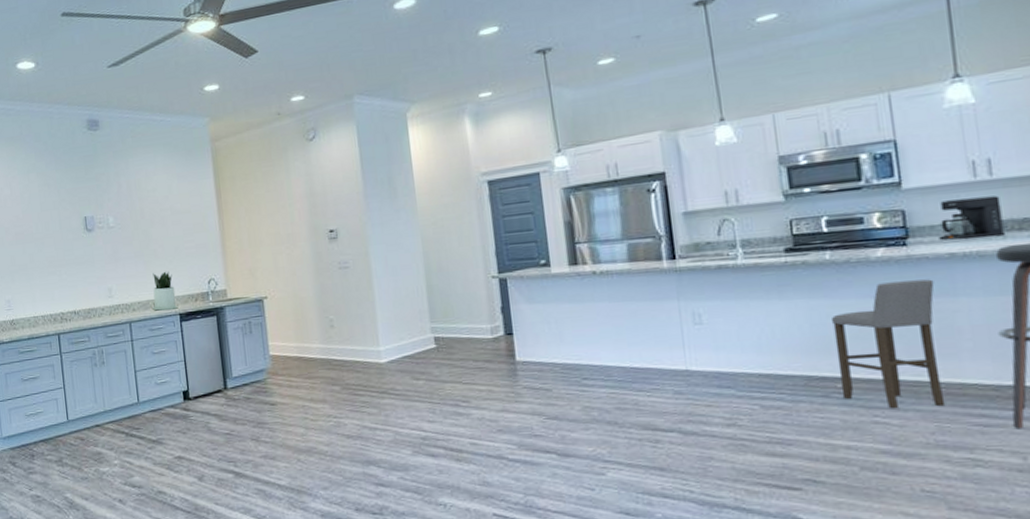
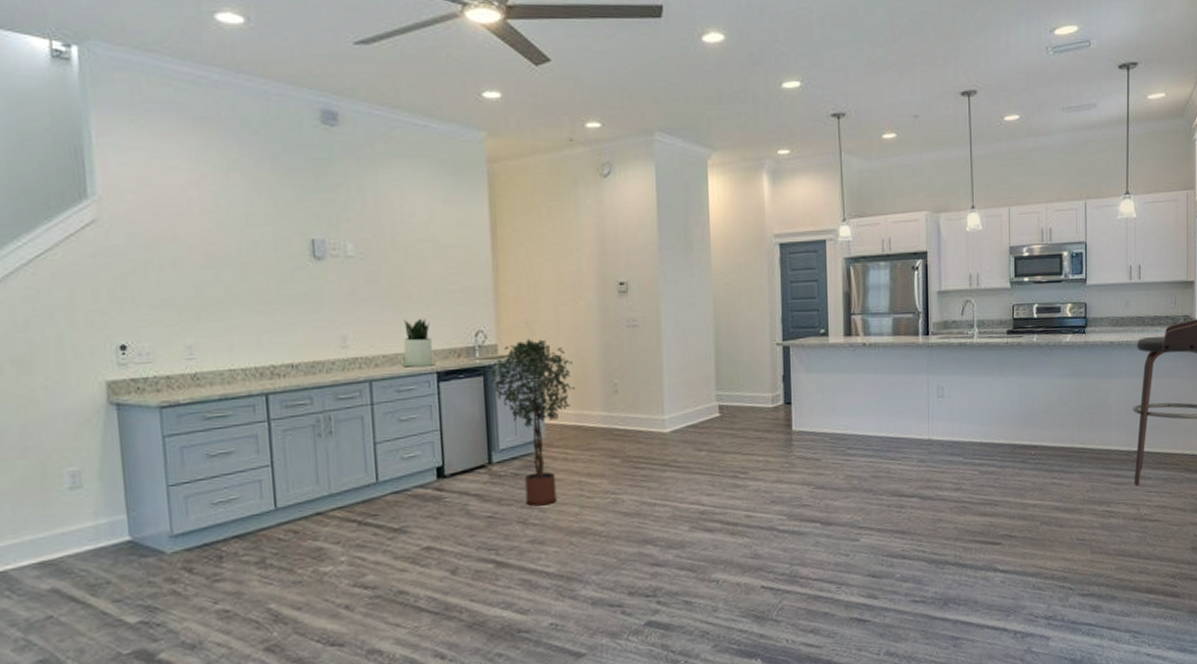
potted tree: none [220,283,295,426] -> present [488,338,575,507]
bar stool: present [830,279,946,409] -> none [1032,363,1099,472]
coffee maker: present [938,195,1007,241] -> none [1105,296,1144,331]

